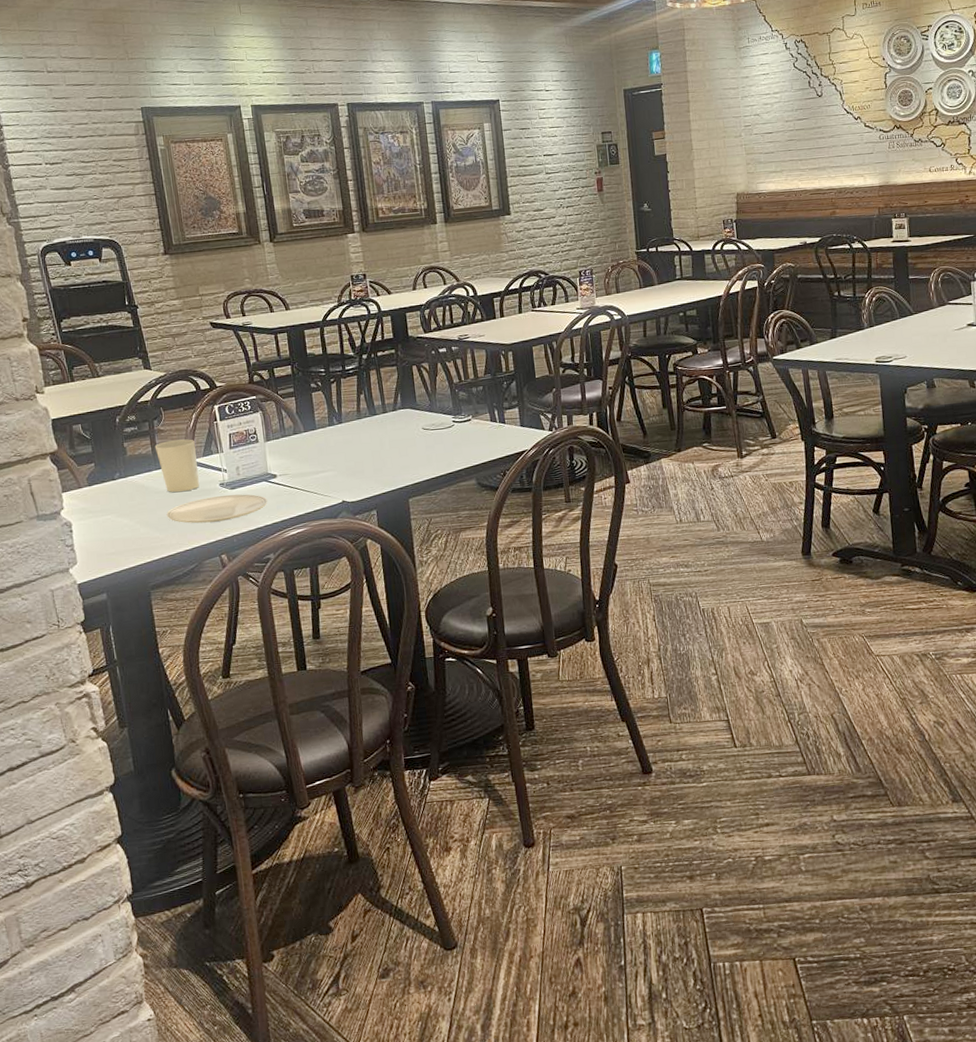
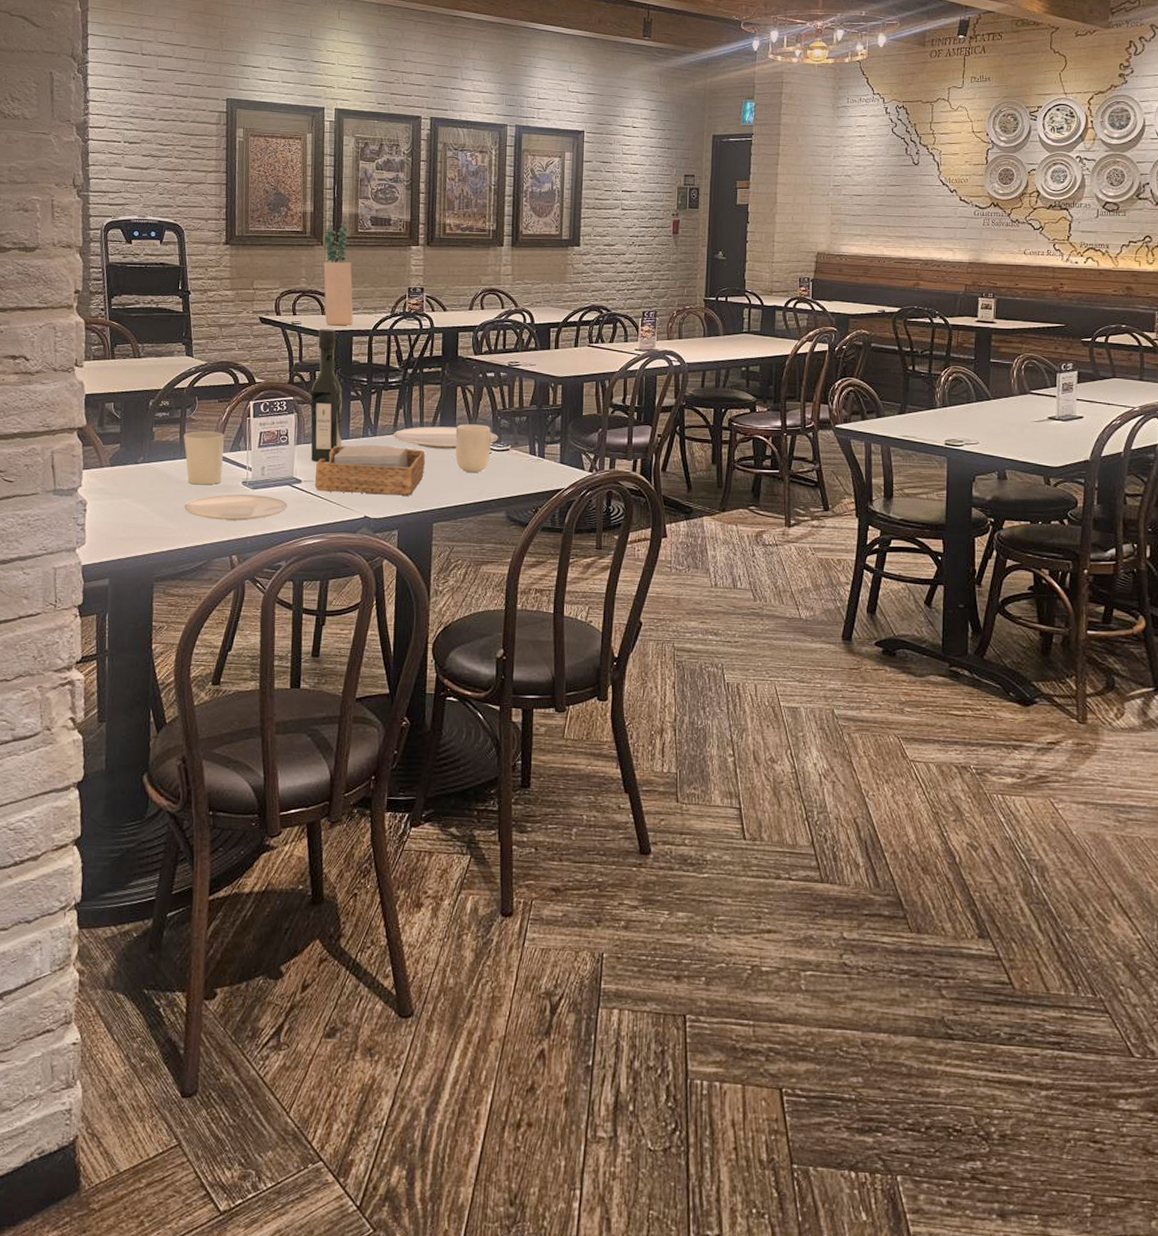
vase: none [260,216,302,322] -> present [323,220,353,326]
bottle: none [270,325,310,456] -> present [310,329,343,462]
napkin holder: none [288,430,393,483] -> present [315,445,426,496]
plate: none [358,405,459,428] -> present [393,426,499,449]
cup: none [417,399,454,446] -> present [455,424,491,472]

